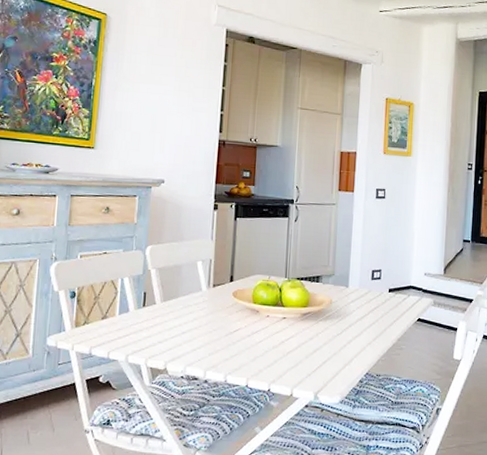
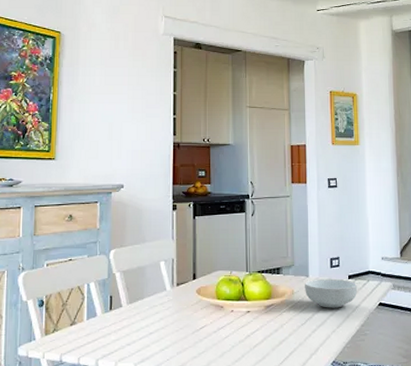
cereal bowl: none [343,290,398,321] -> present [305,278,358,308]

